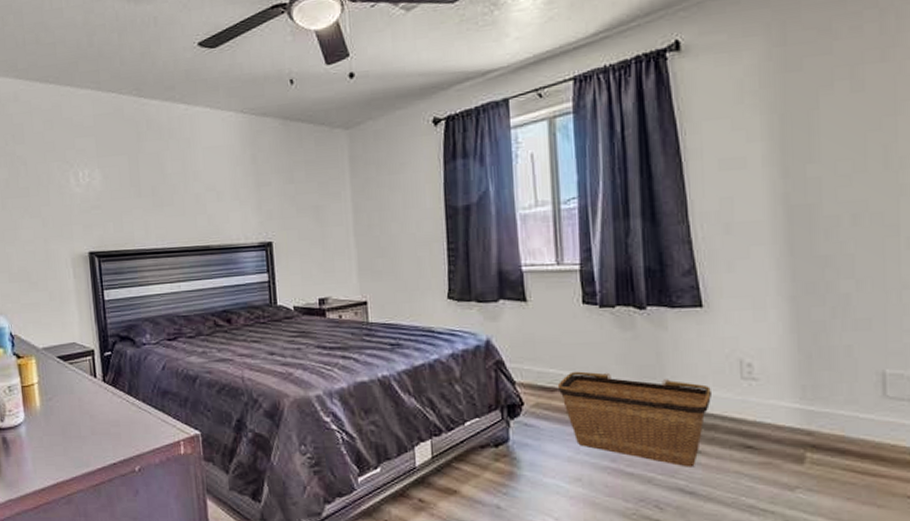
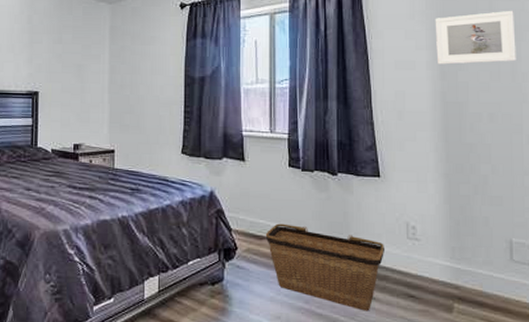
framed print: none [772,75,890,158] -> present [435,10,516,65]

